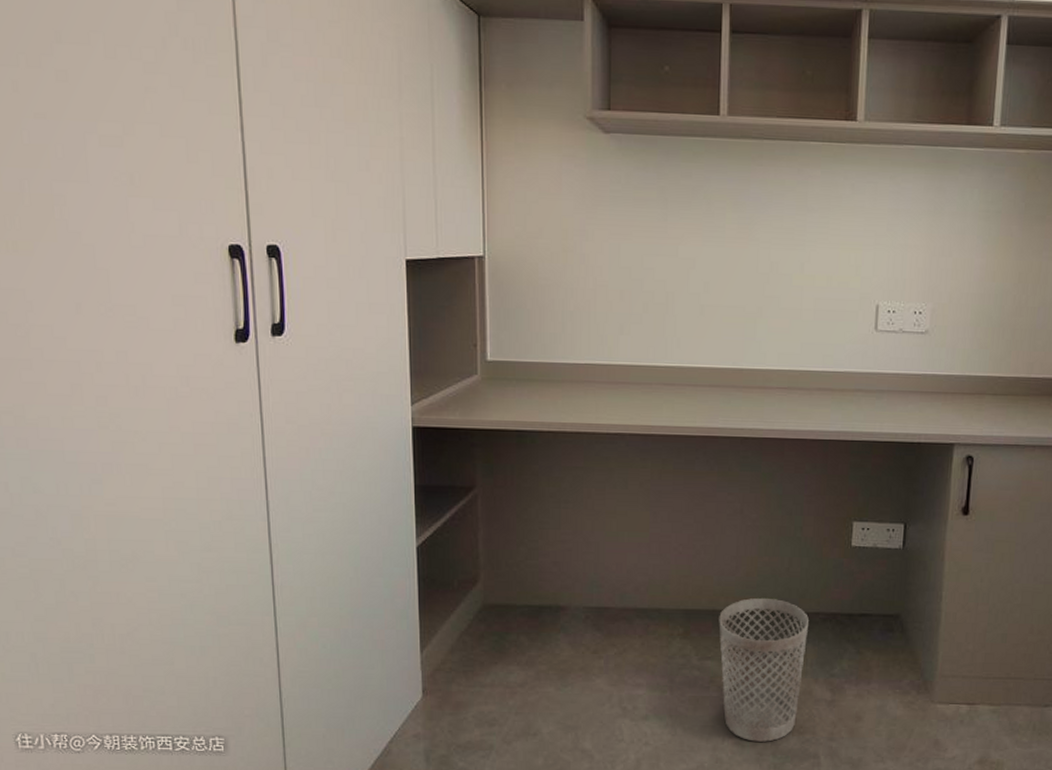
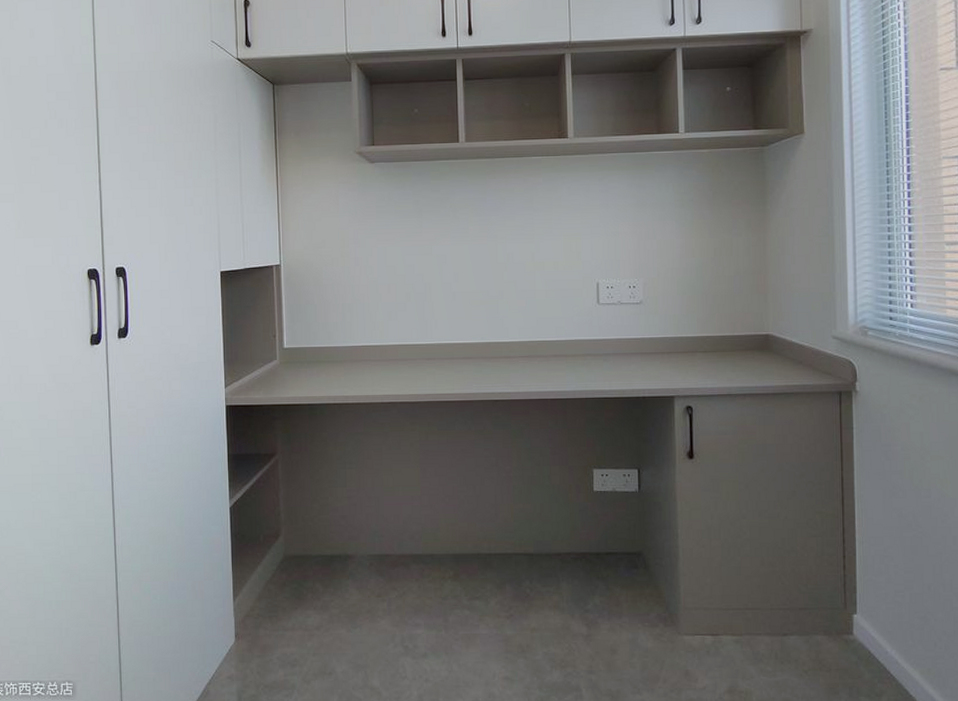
wastebasket: present [719,597,809,742] -> none [483,541,562,676]

